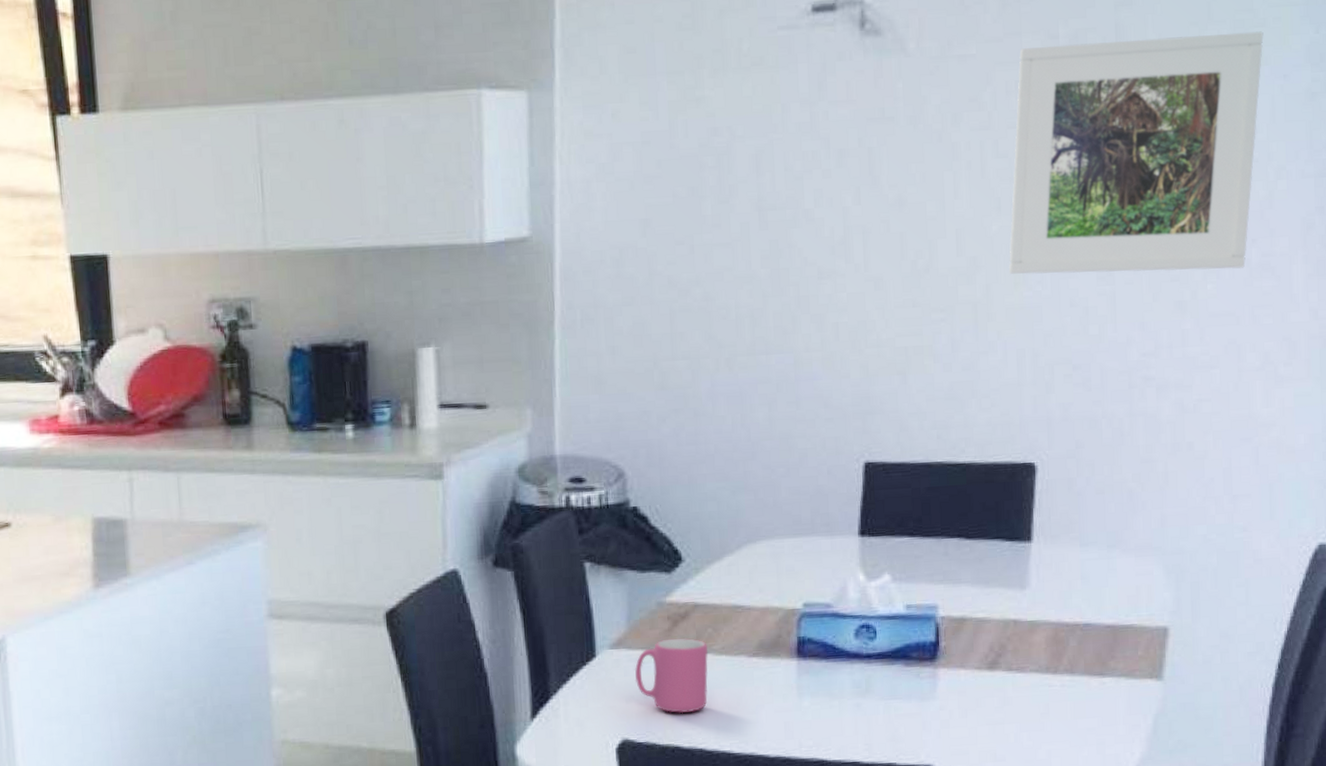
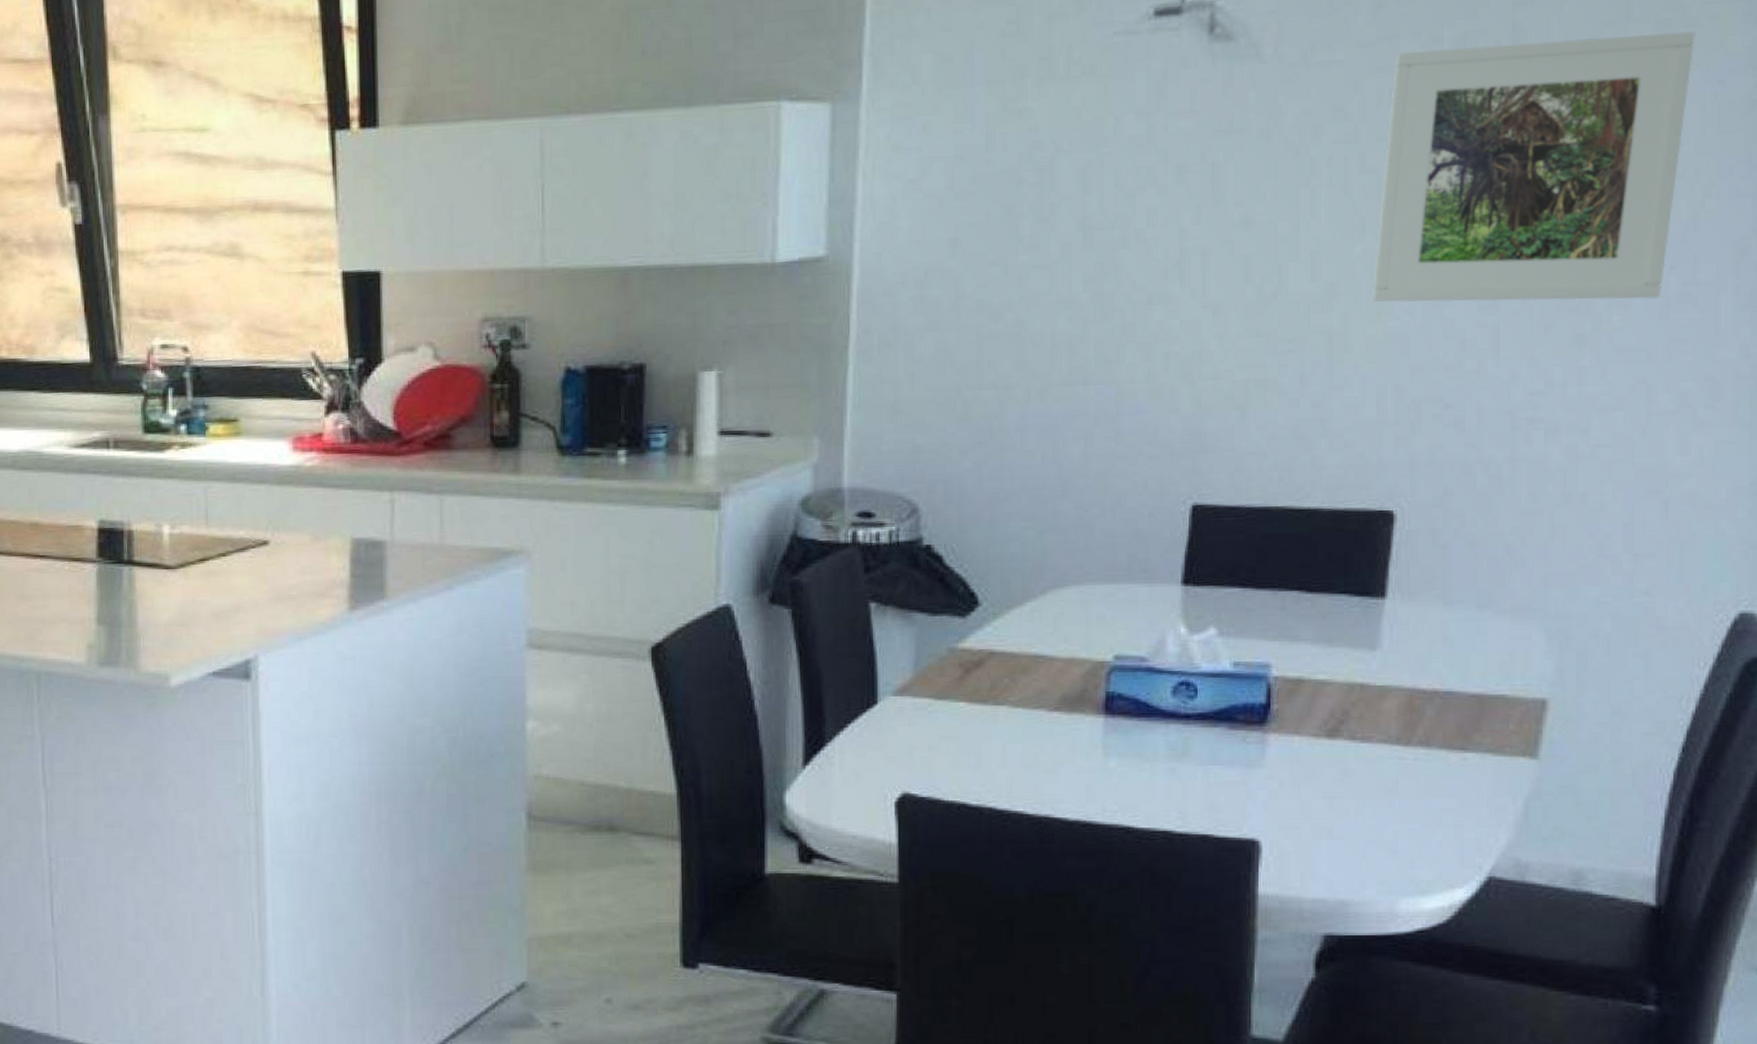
mug: present [634,637,708,714] -> none [919,687,1003,769]

